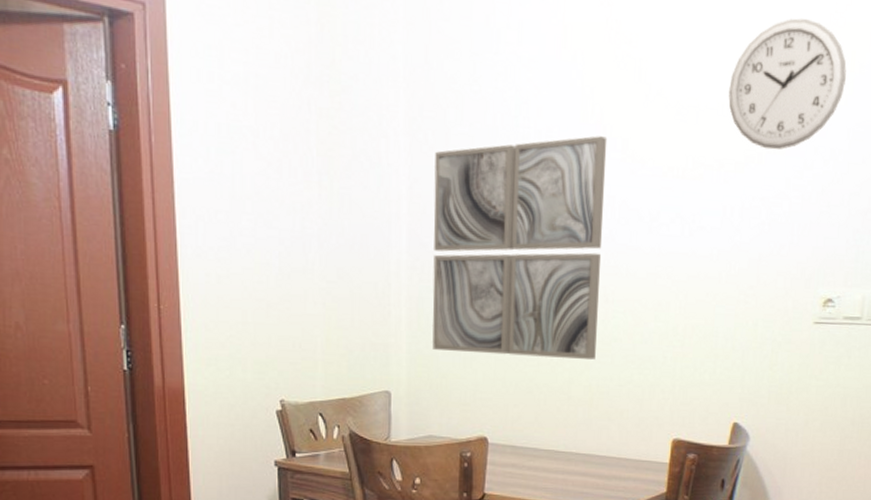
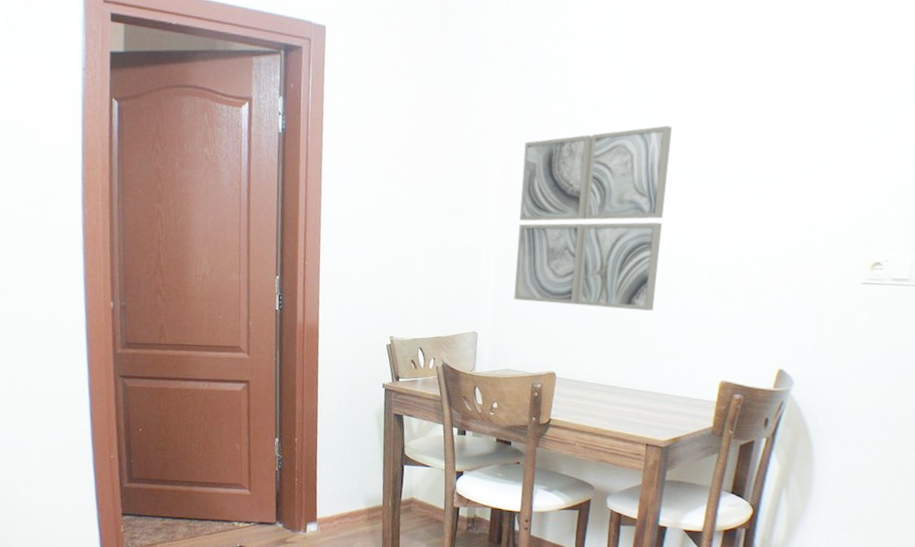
wall clock: present [728,18,847,150] -> none [785,19,902,133]

